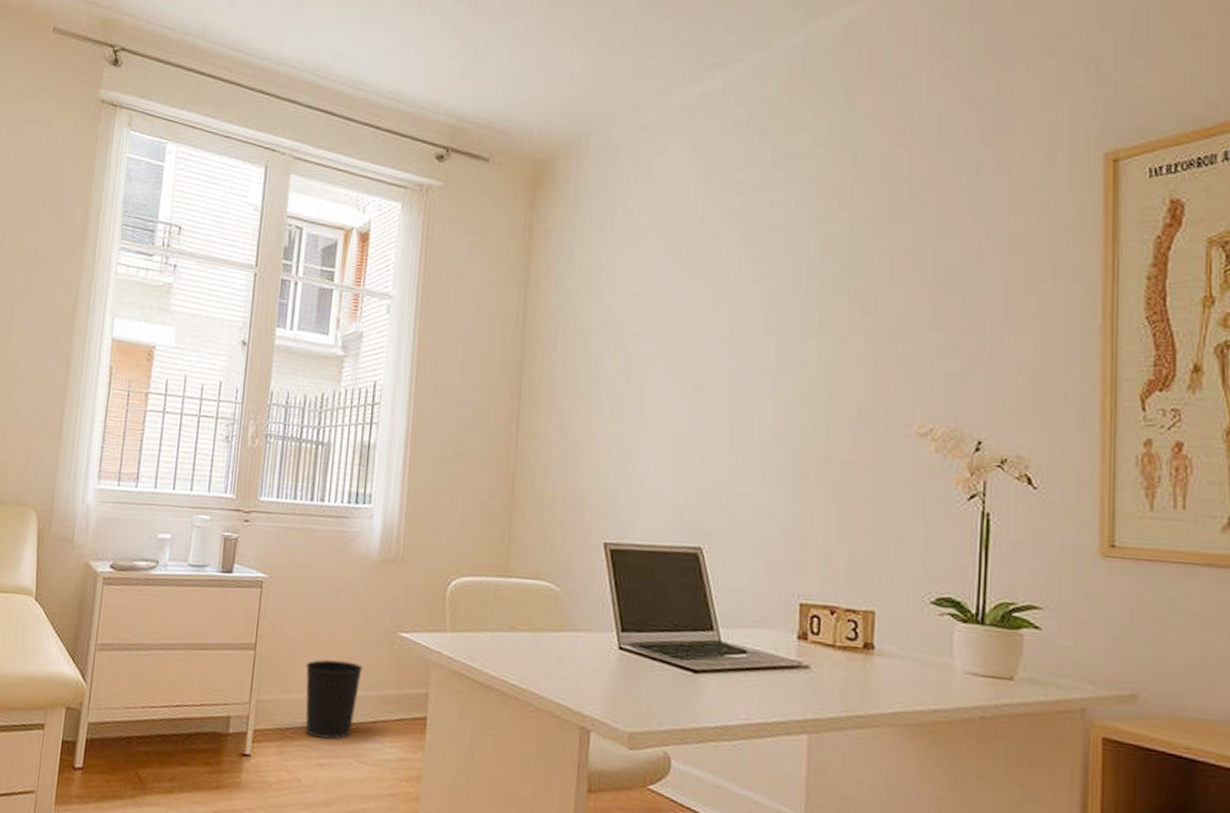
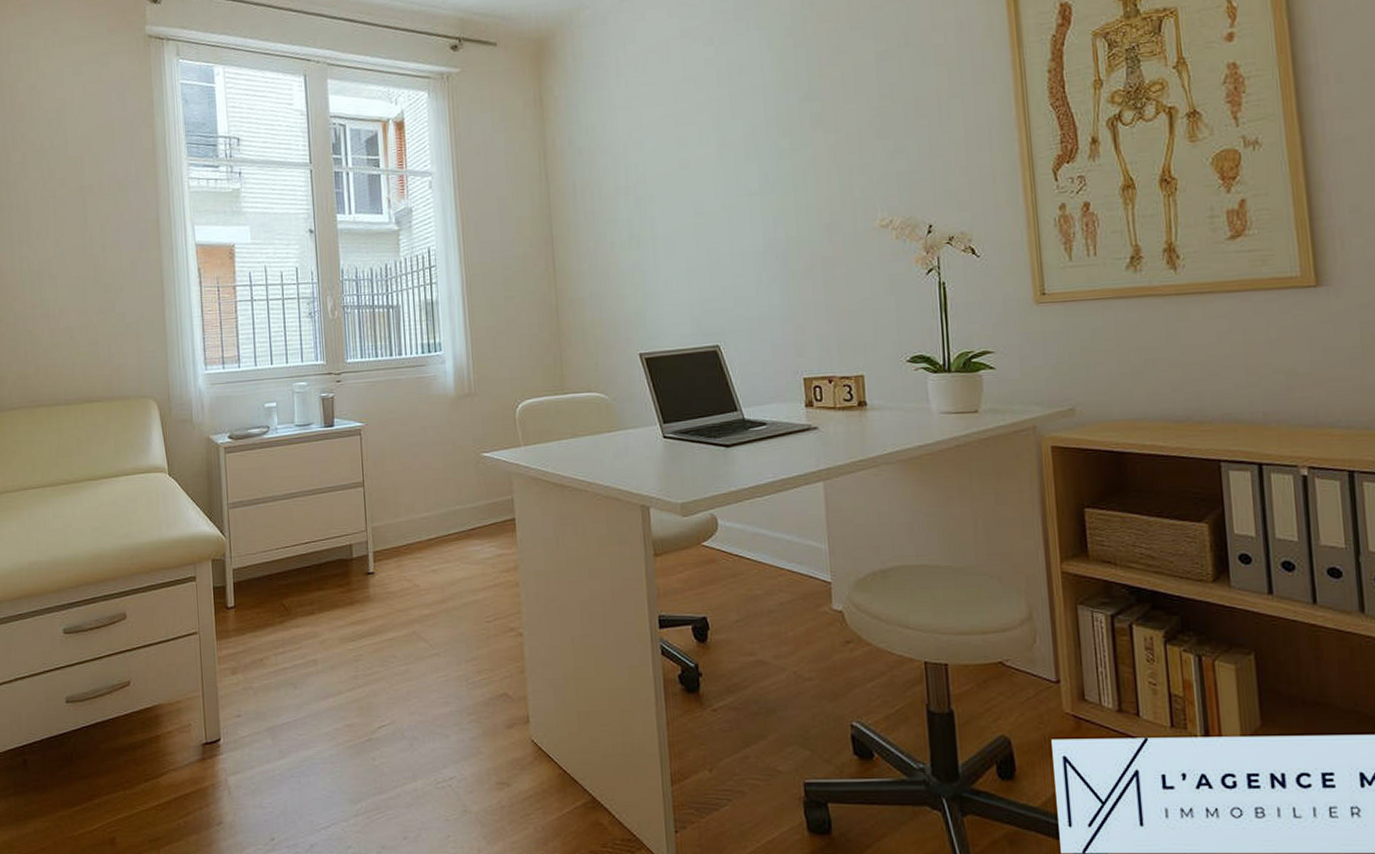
wastebasket: present [305,659,363,740] -> none [408,483,456,550]

